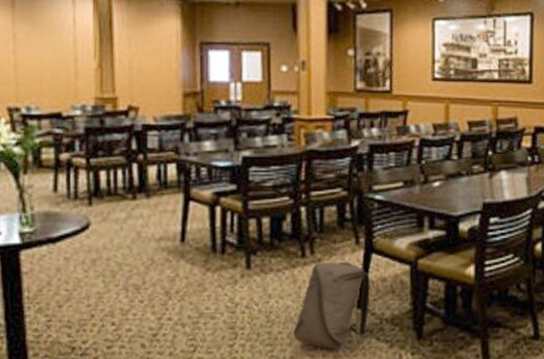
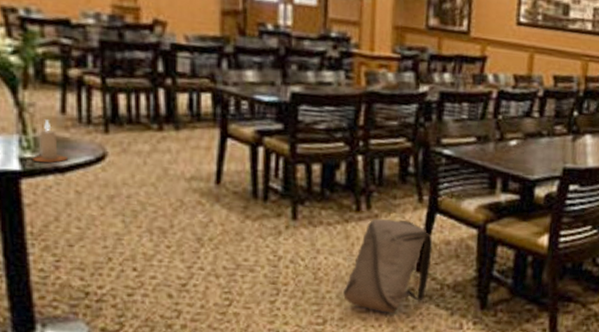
candle: none [30,198,58,236] -> present [33,119,67,163]

